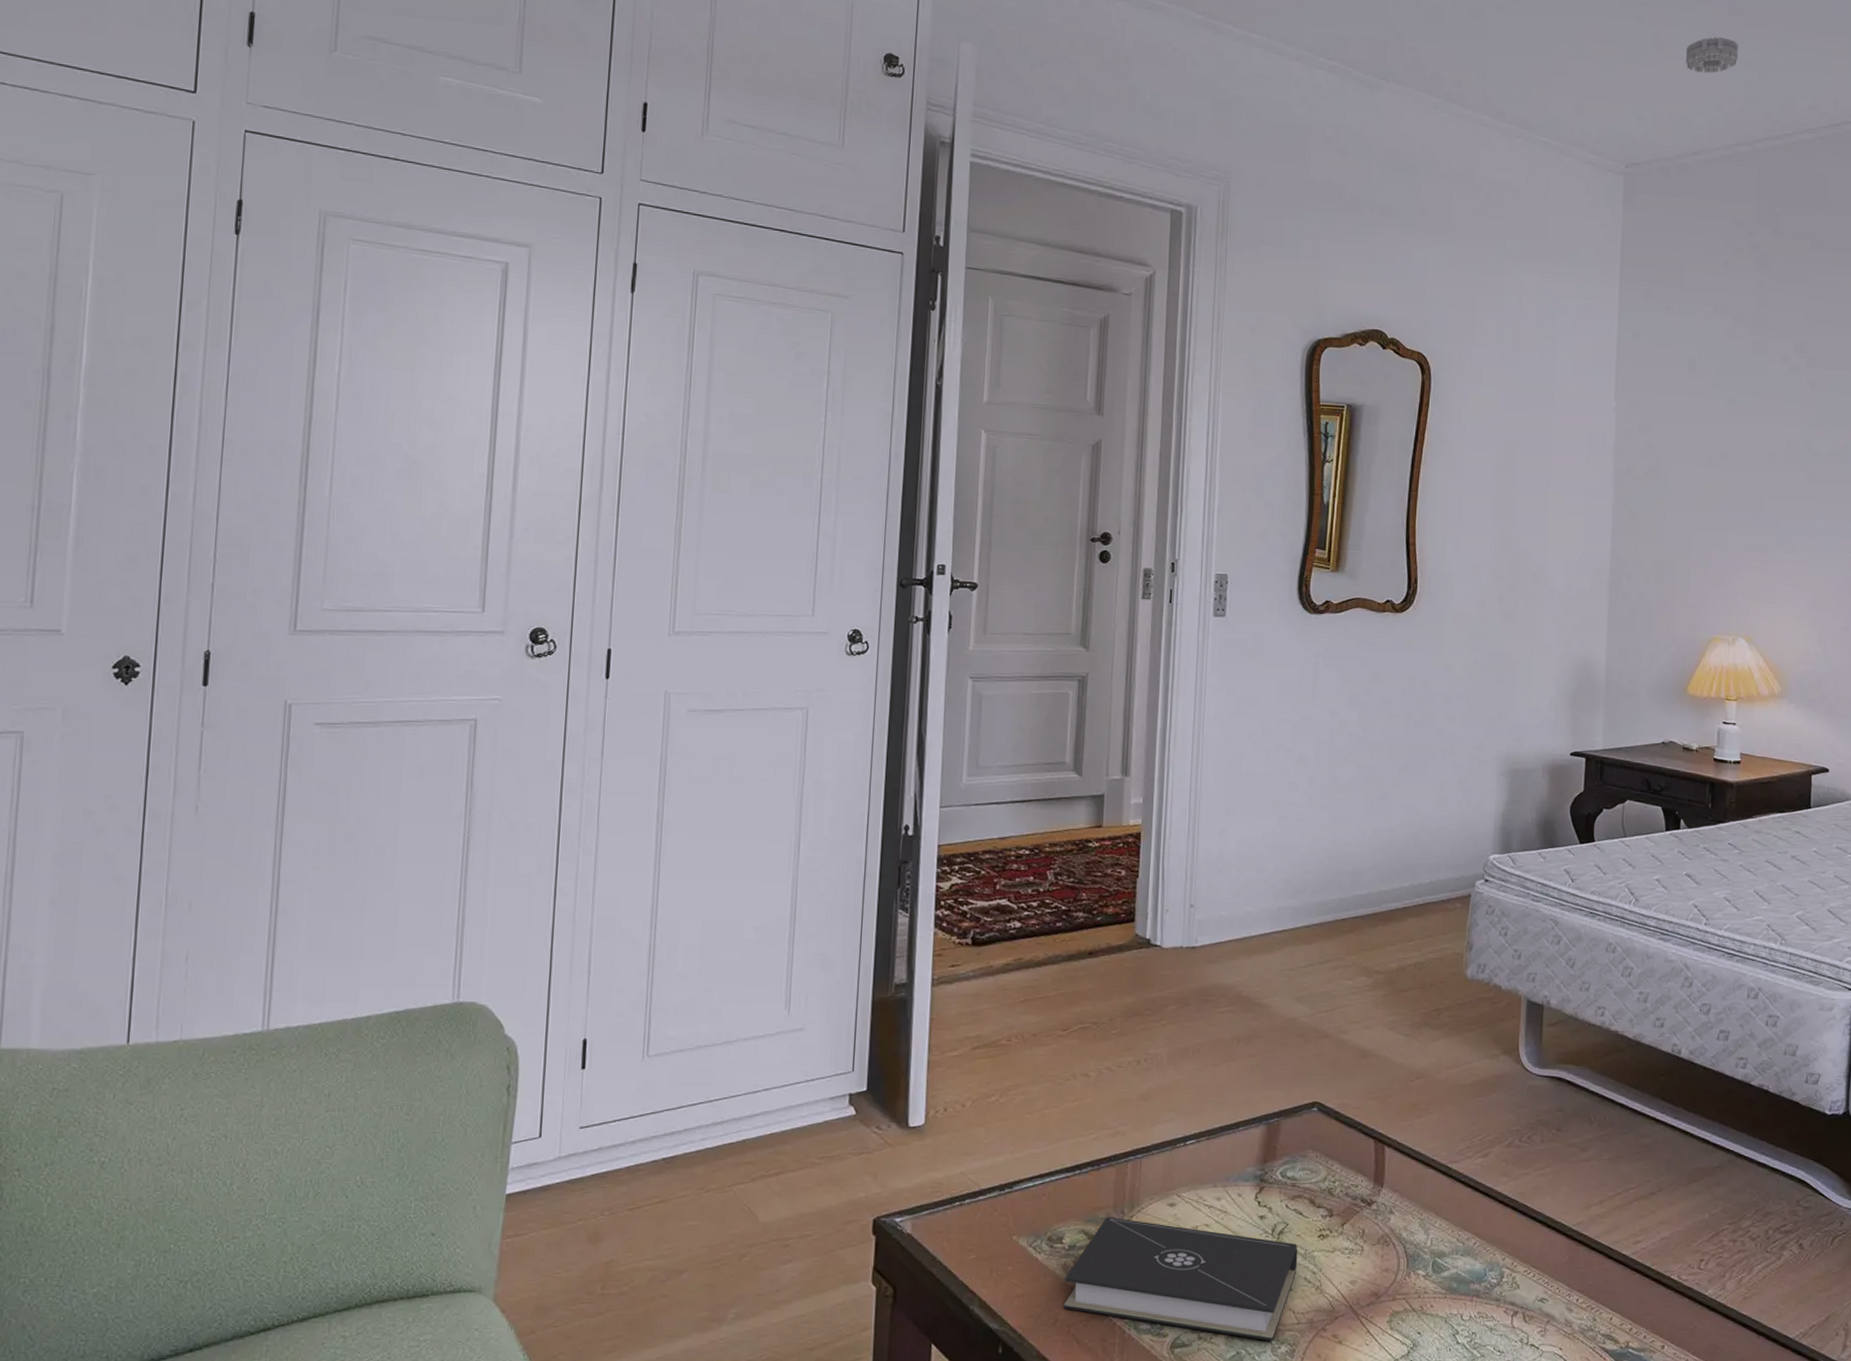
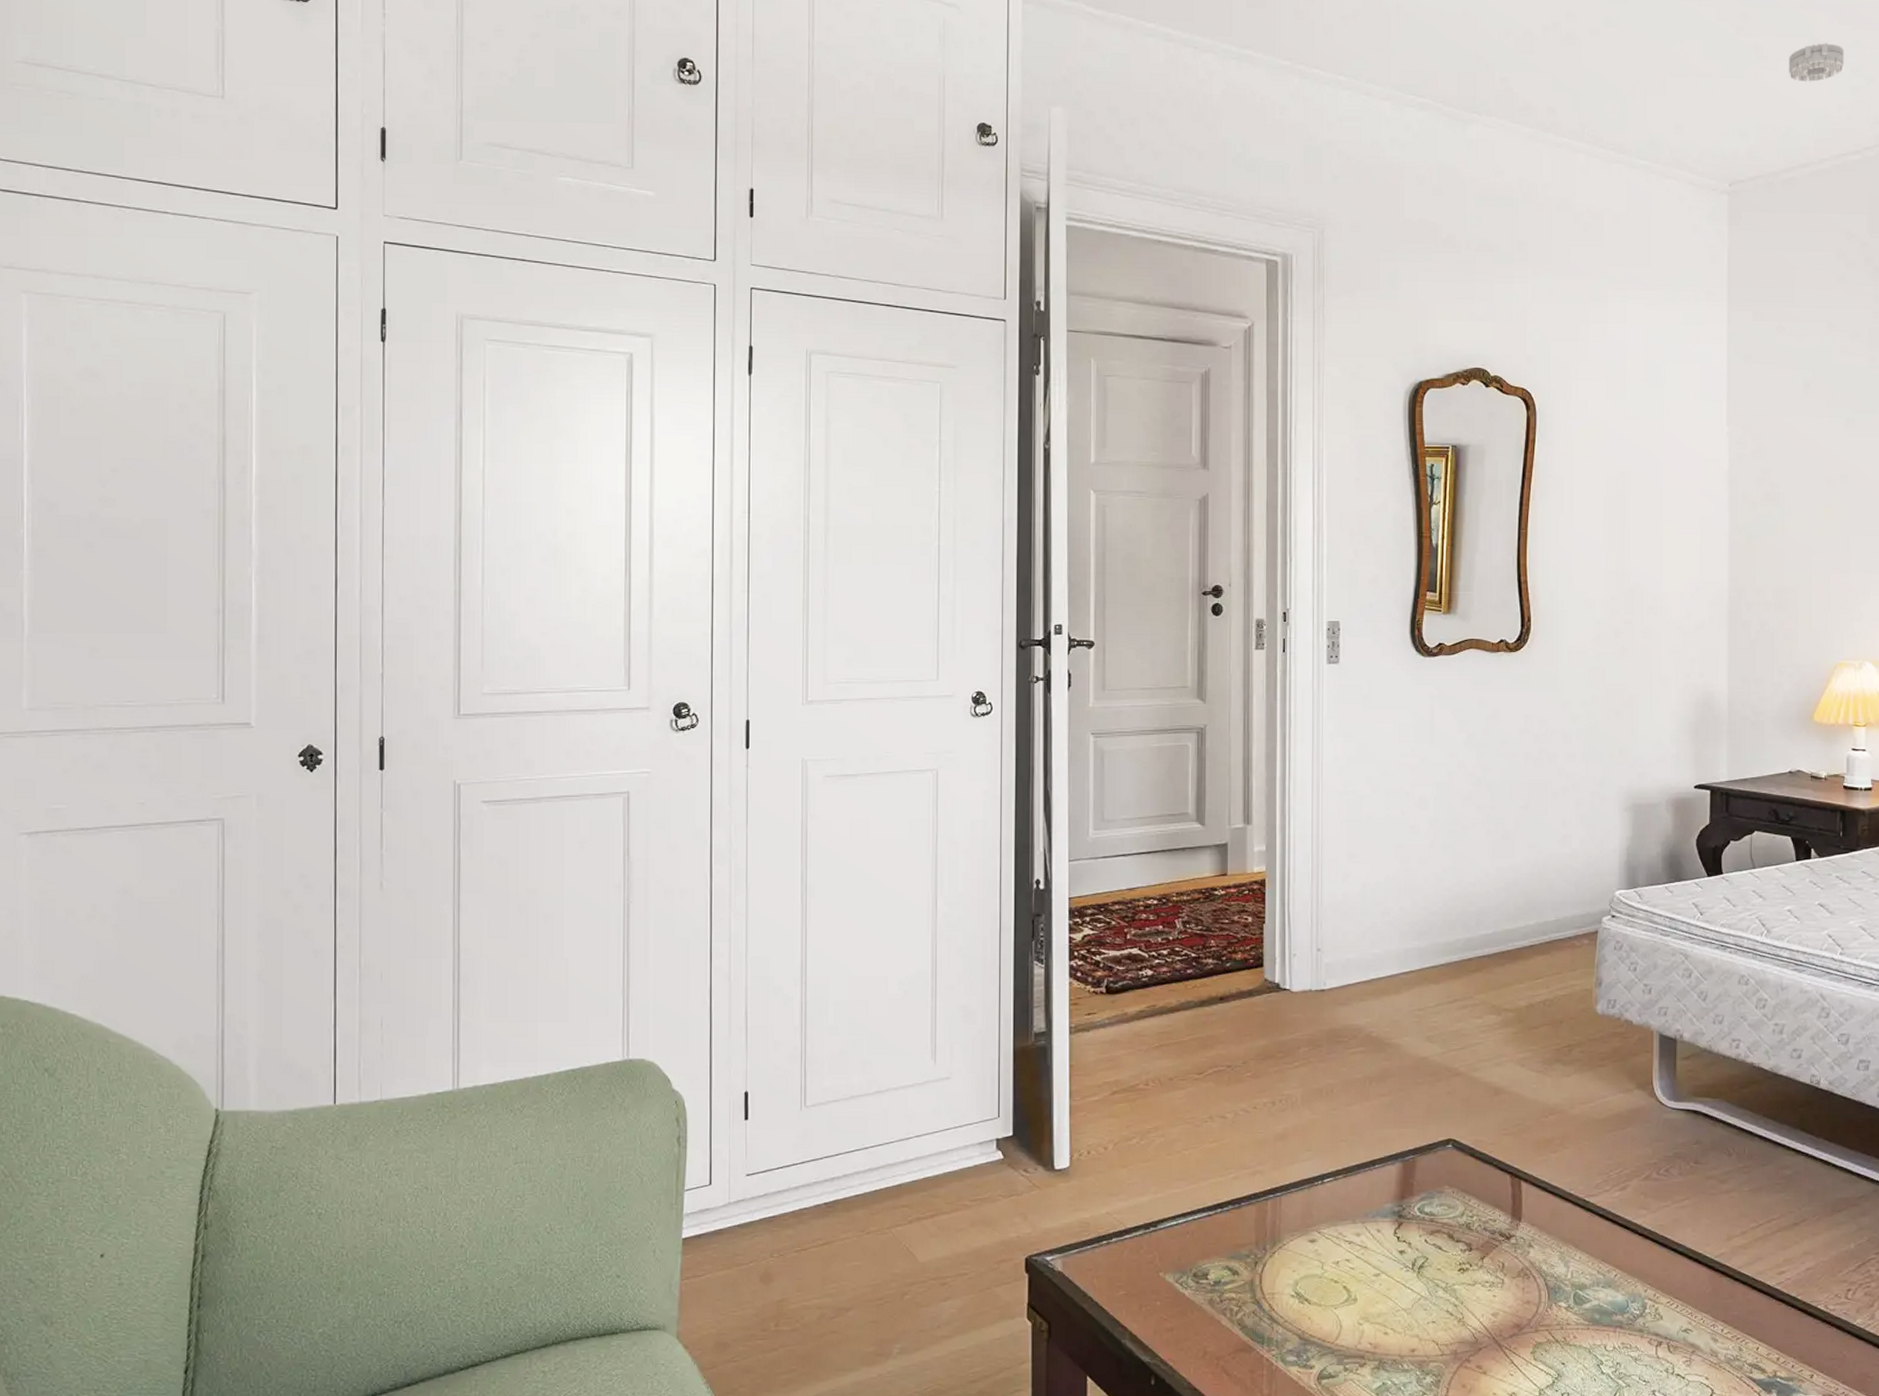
book: present [1063,1216,1298,1341] -> none [1211,1253,1439,1372]

